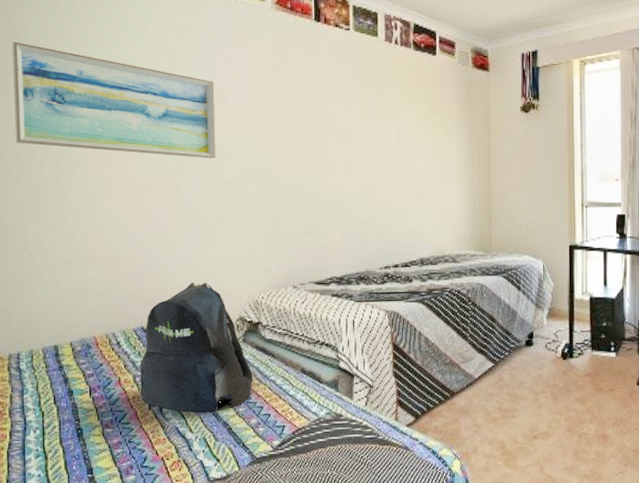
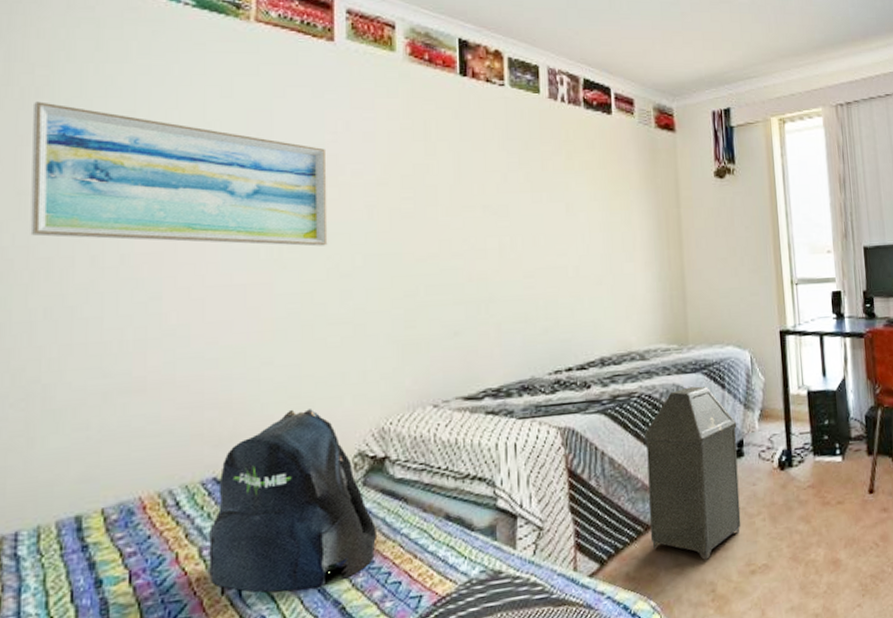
trash can: none [453,286,529,423] -> present [644,386,741,560]

